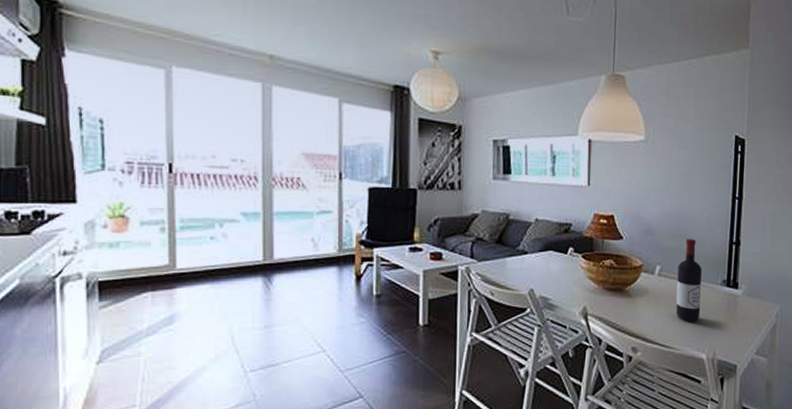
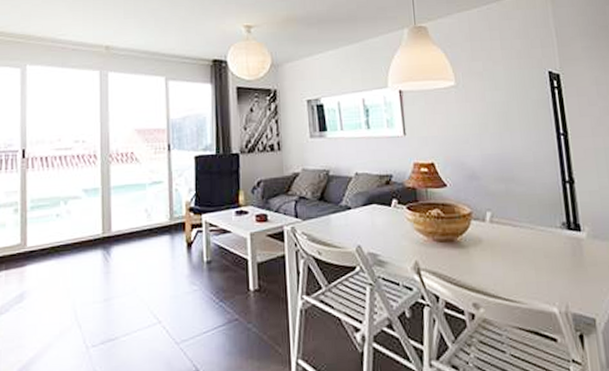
wine bottle: present [675,238,702,322] -> none [510,180,543,272]

